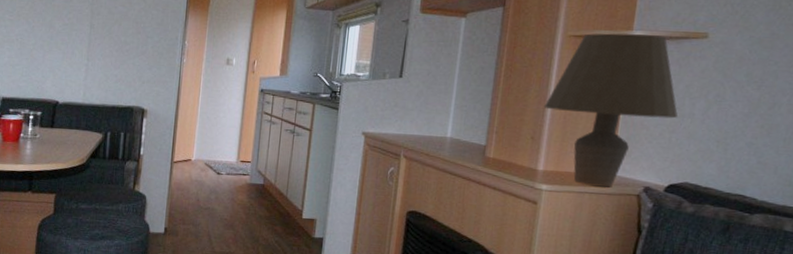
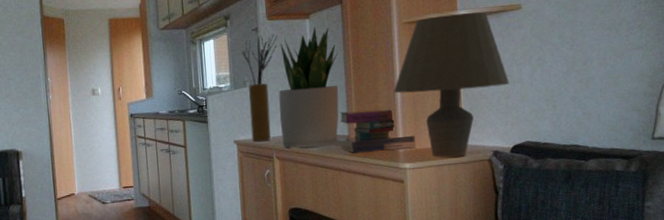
vase: none [381,28,429,137] -> present [241,35,278,142]
planter: none [413,26,491,153] -> present [279,26,339,149]
books: none [467,119,560,170] -> present [333,107,416,153]

